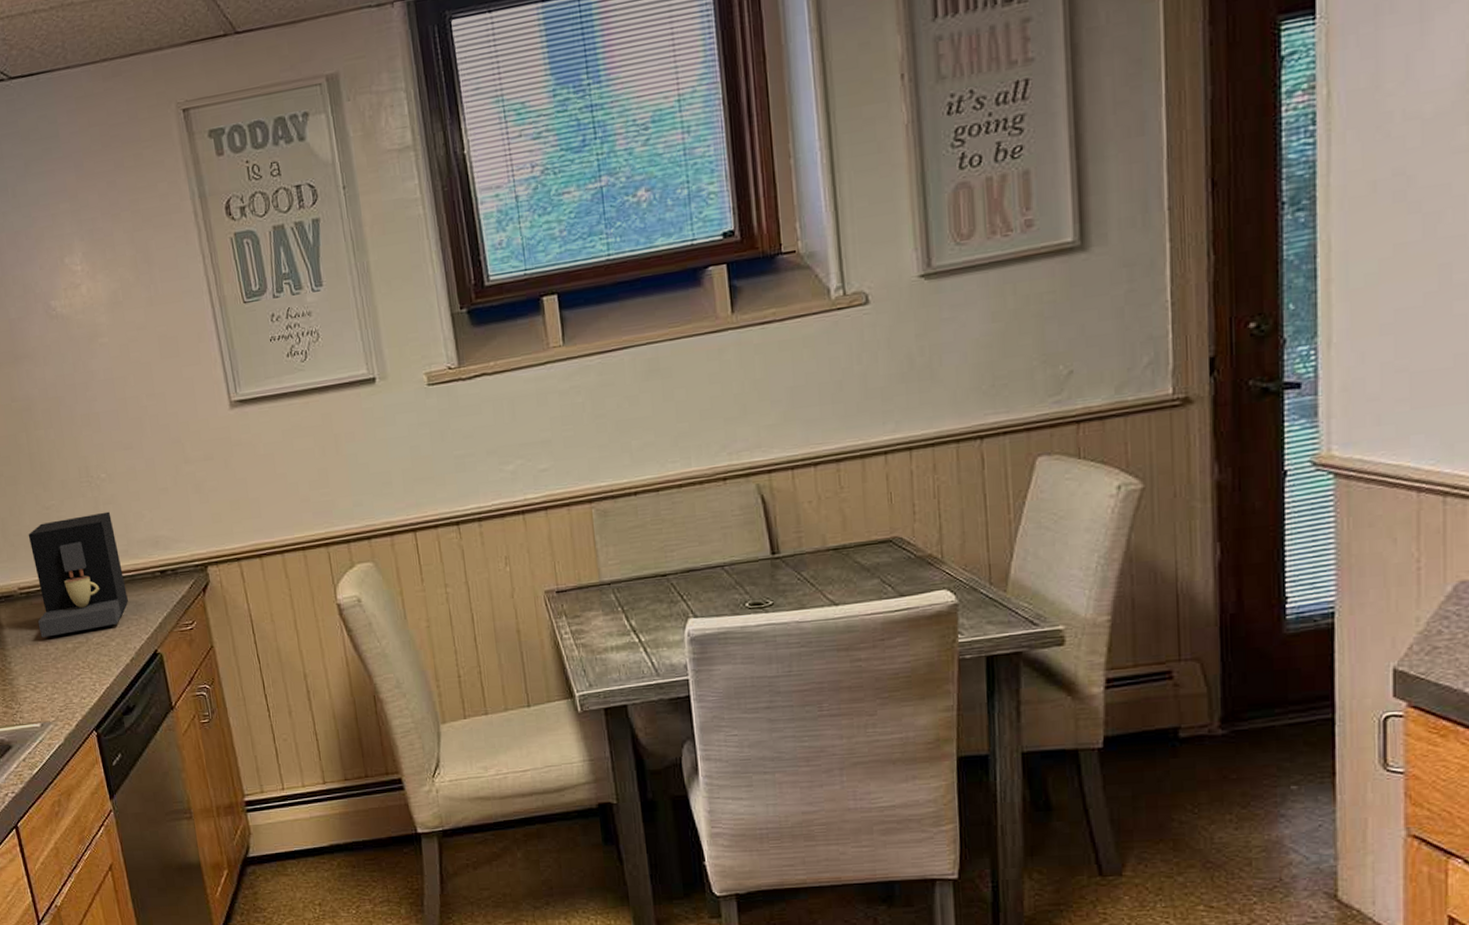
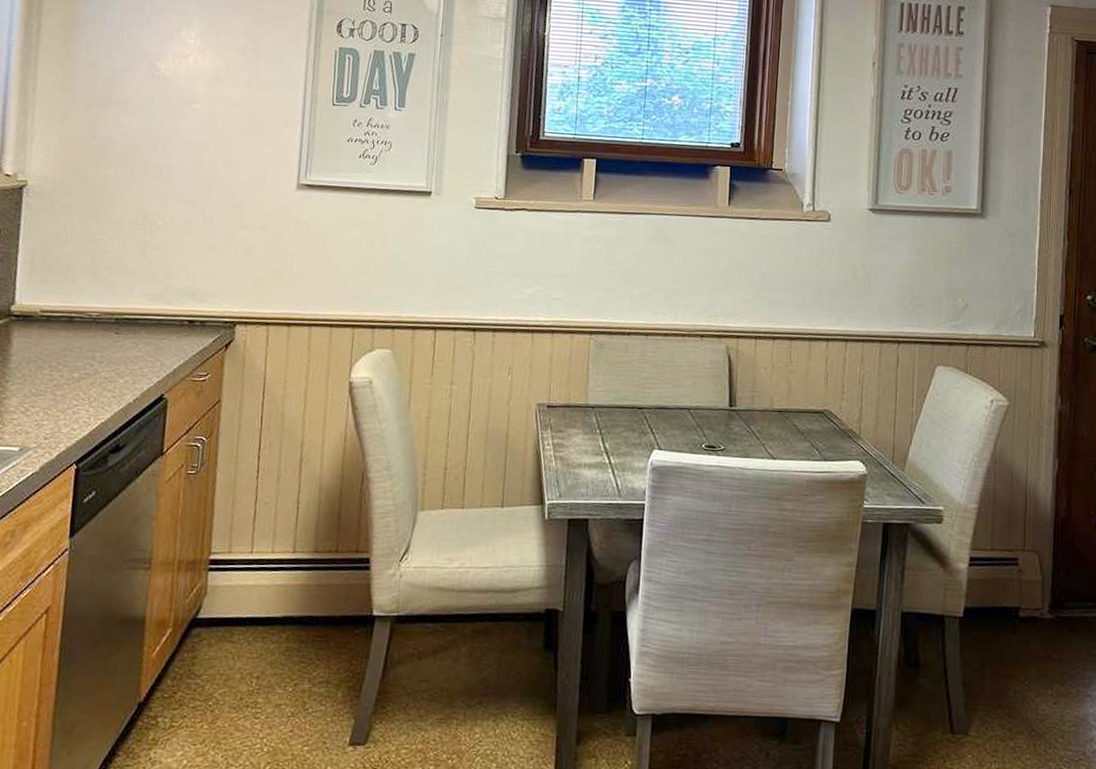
coffee maker: present [28,511,128,638] -> none [48,254,157,363]

